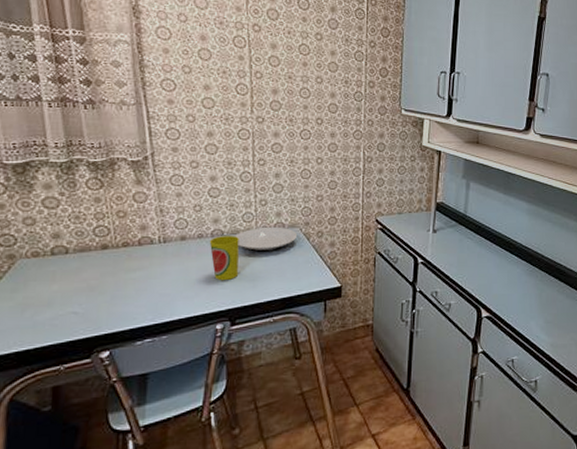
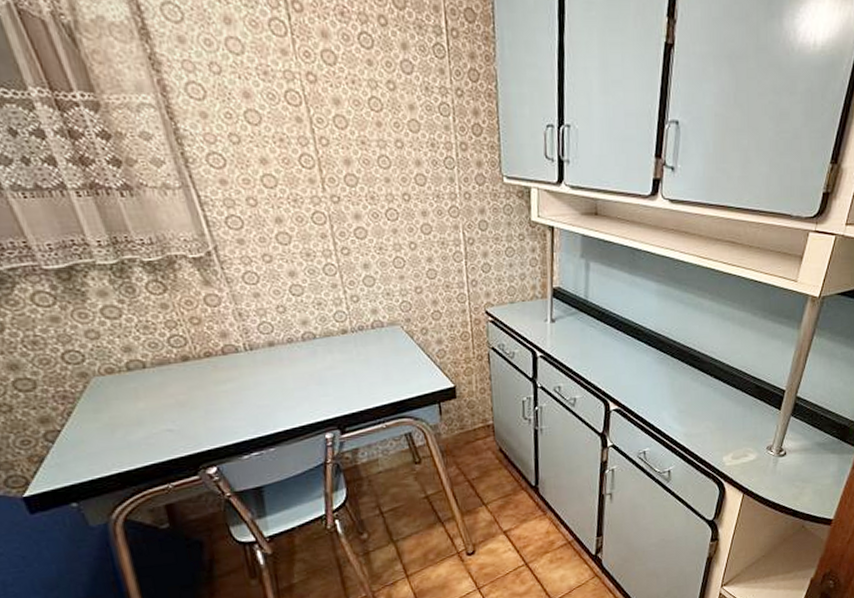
cup: present [209,235,239,281] -> none [301,337,341,388]
plate: present [235,226,298,252] -> none [329,325,400,355]

